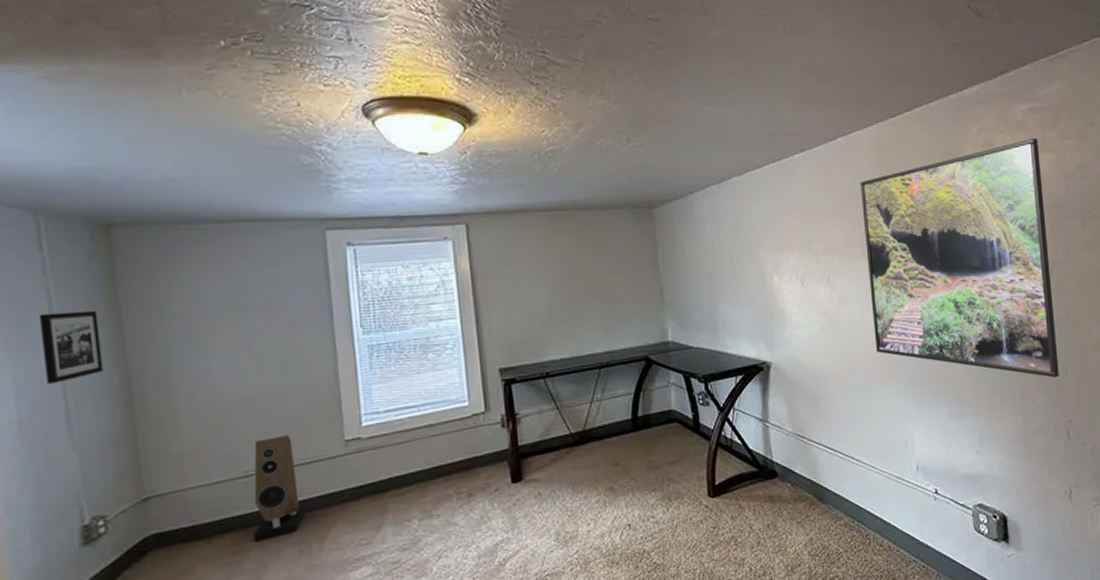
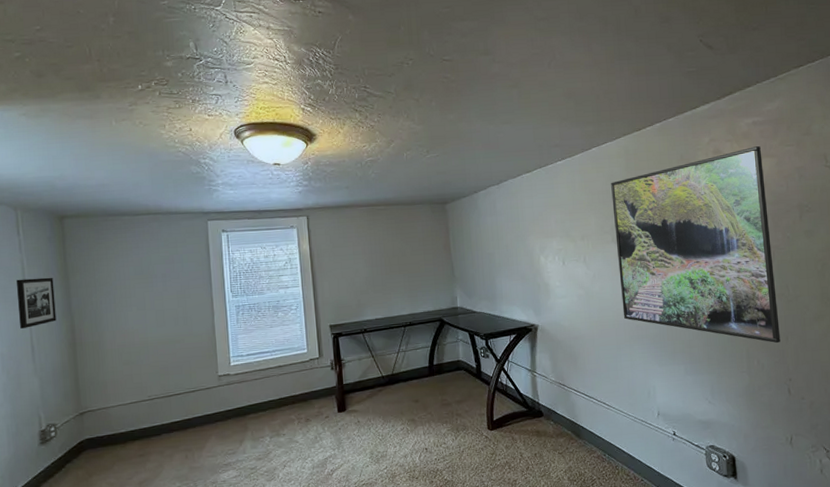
speaker: present [253,435,306,542] -> none [154,370,190,448]

